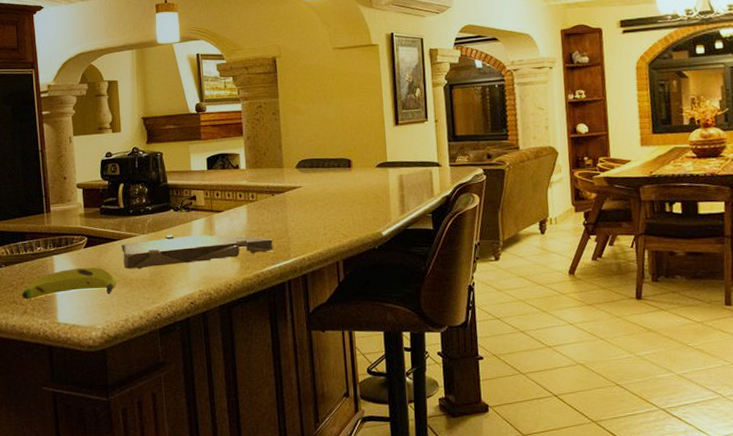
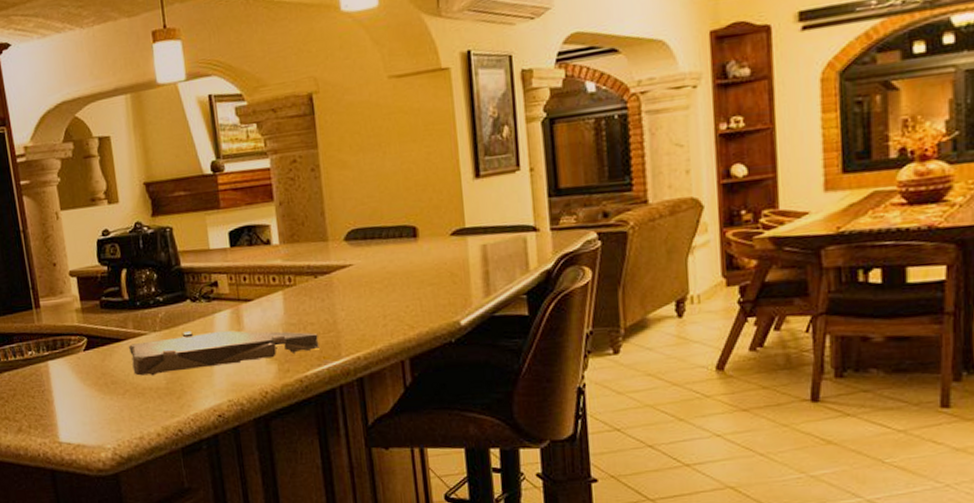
banana: present [21,267,118,300] -> none [14,374,128,416]

